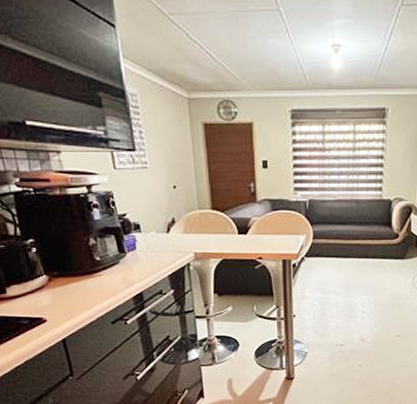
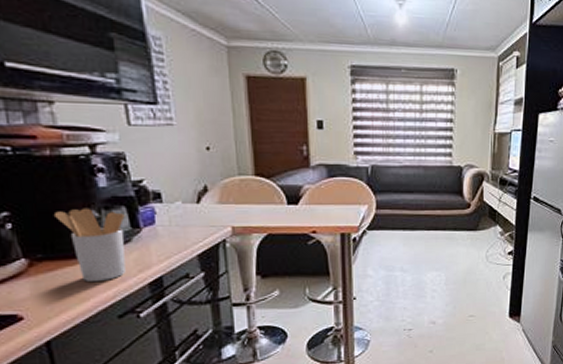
utensil holder: none [65,236,116,295] -> present [55,208,126,283]

